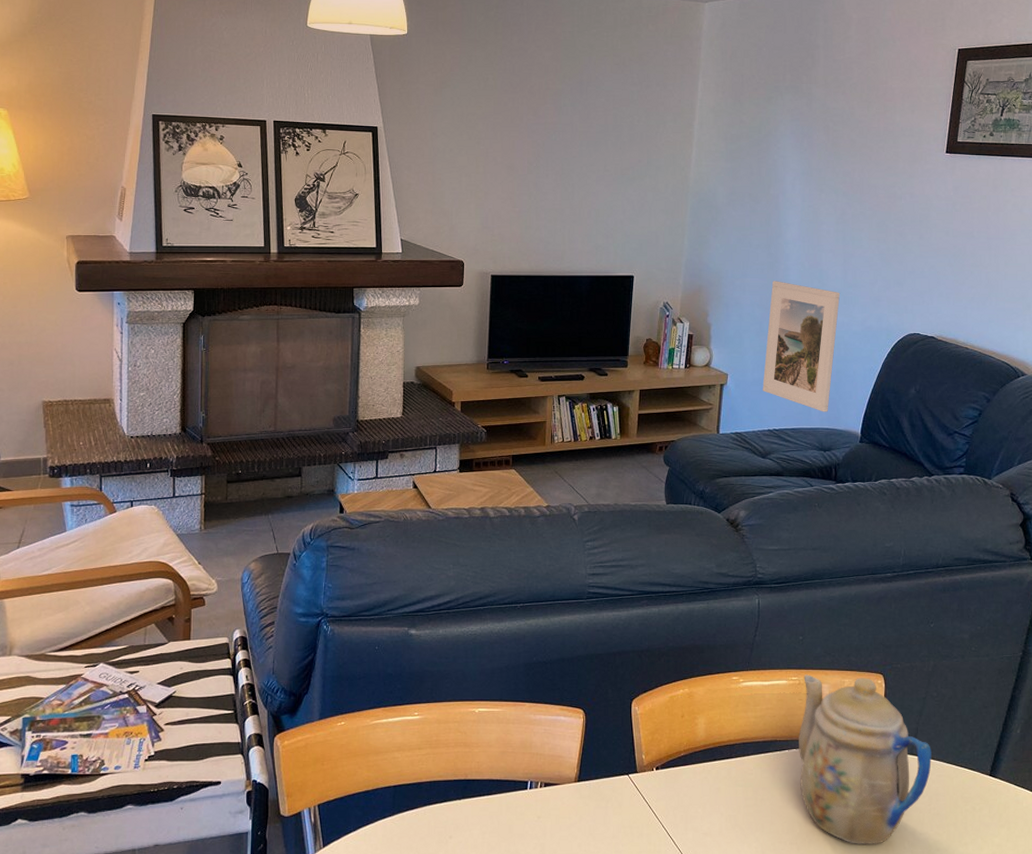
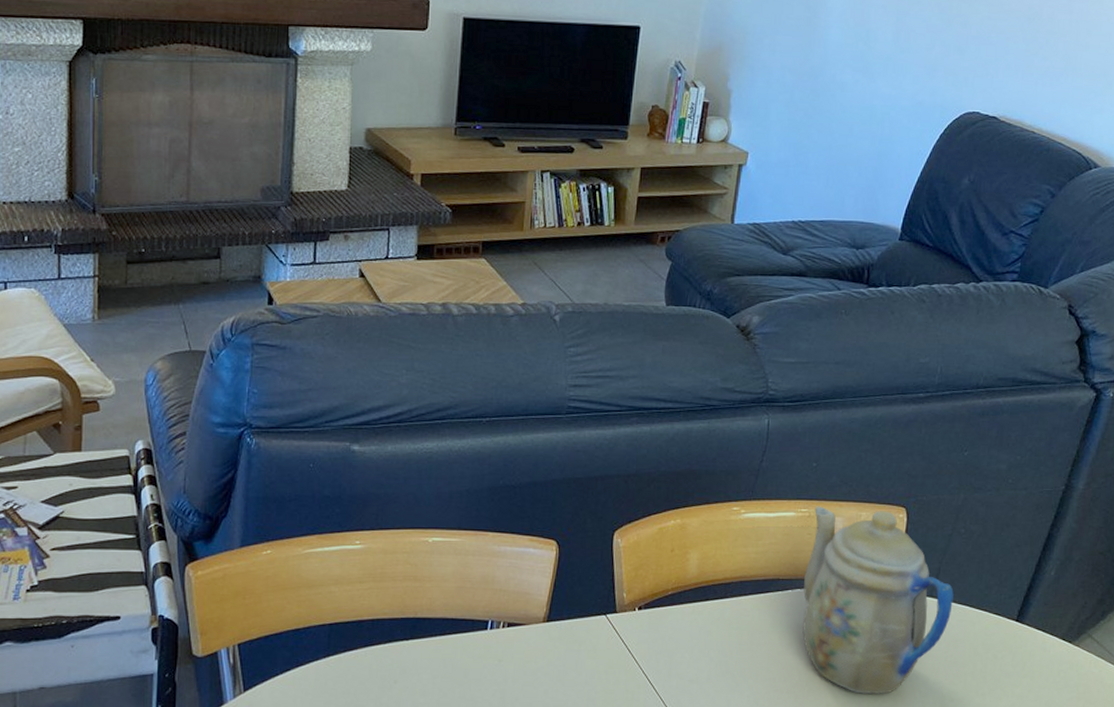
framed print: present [762,281,840,412] -> none [788,40,889,203]

